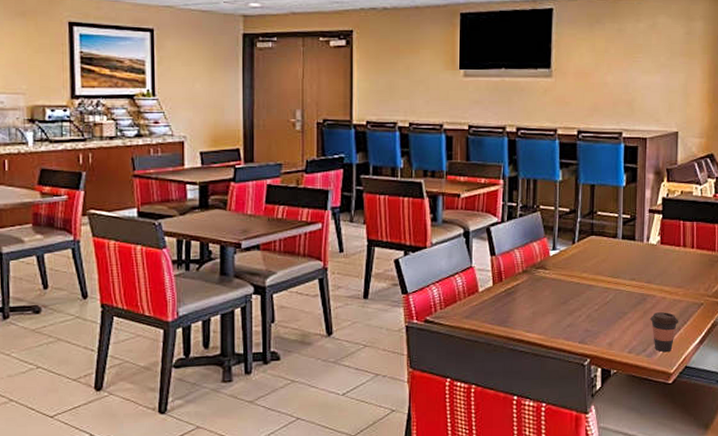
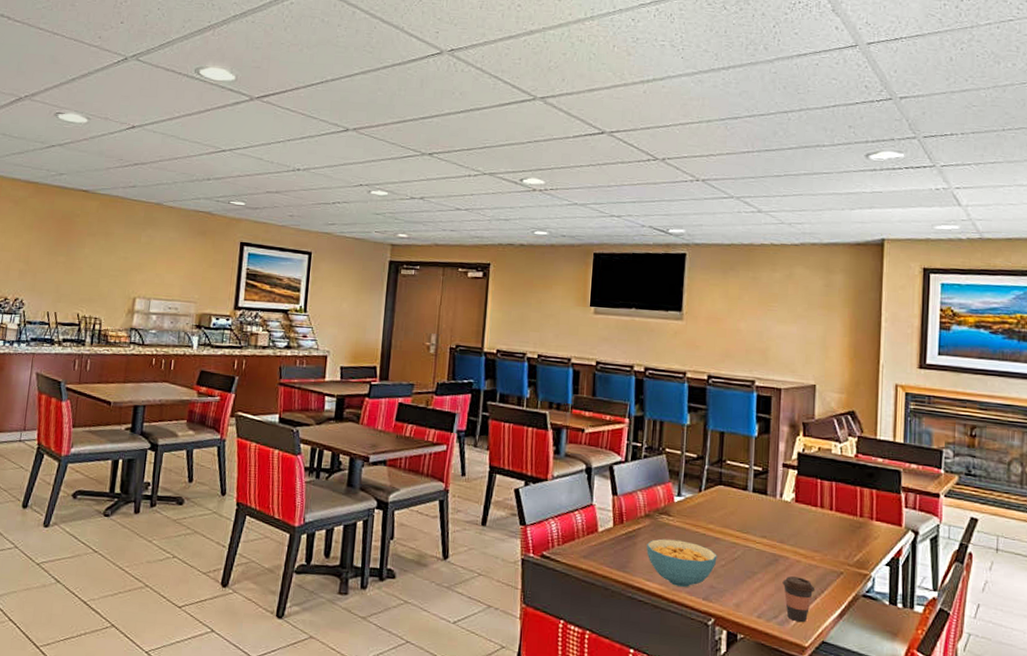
cereal bowl: none [525,291,591,334] -> present [646,538,717,587]

